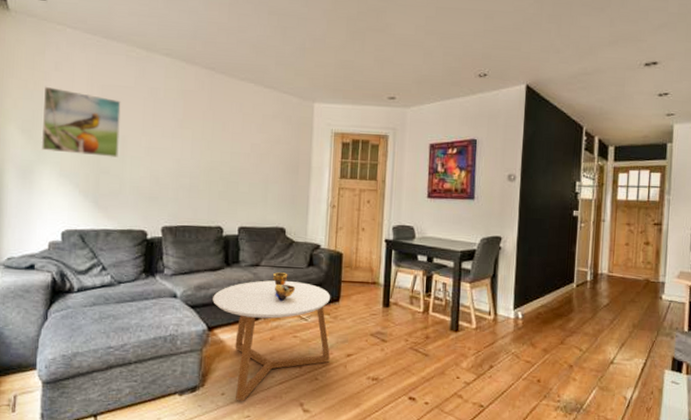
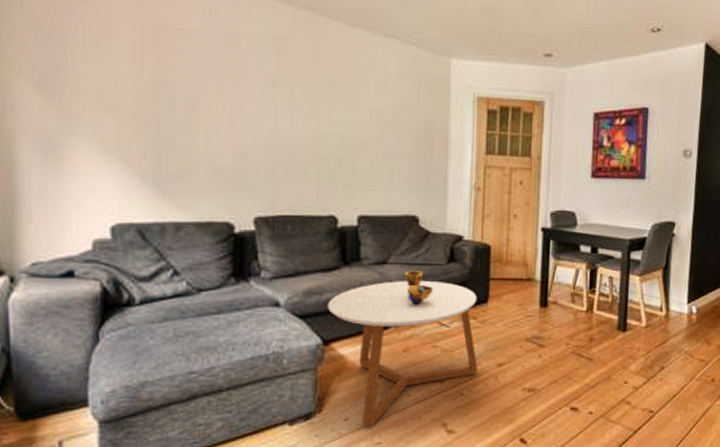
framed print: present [41,86,121,157] -> none [68,25,186,126]

